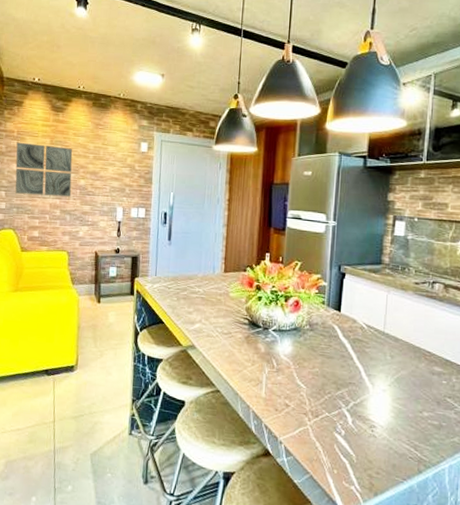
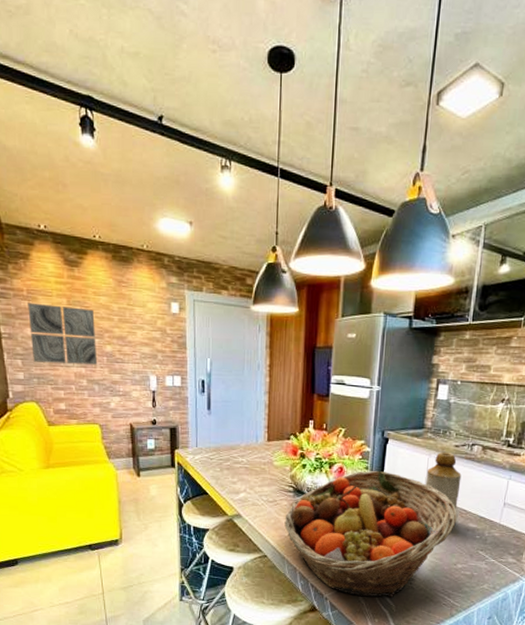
fruit basket: none [238,305,421,446] -> present [284,470,458,597]
bottle: none [385,288,423,365] -> present [425,451,462,523]

